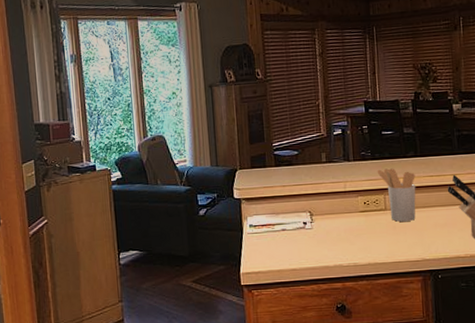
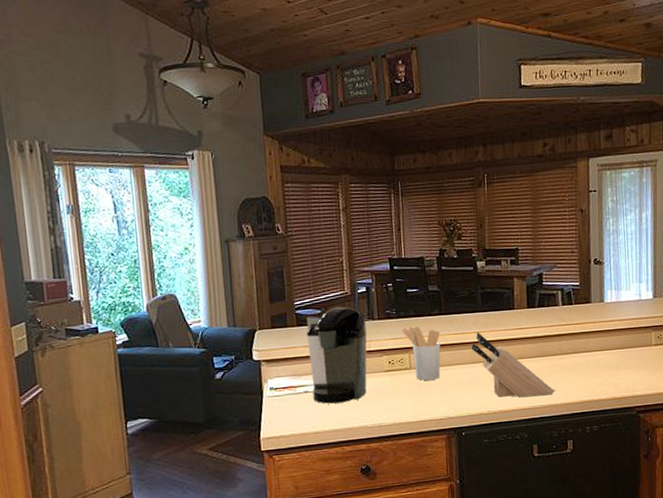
coffee maker: none [284,148,343,242] -> present [307,307,368,404]

